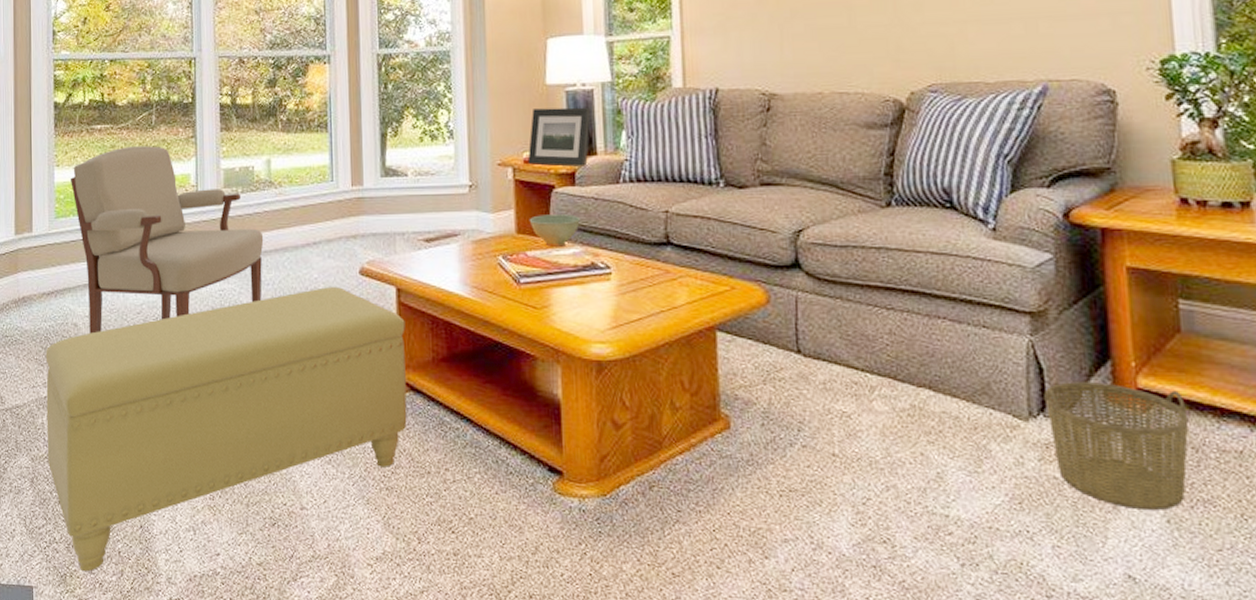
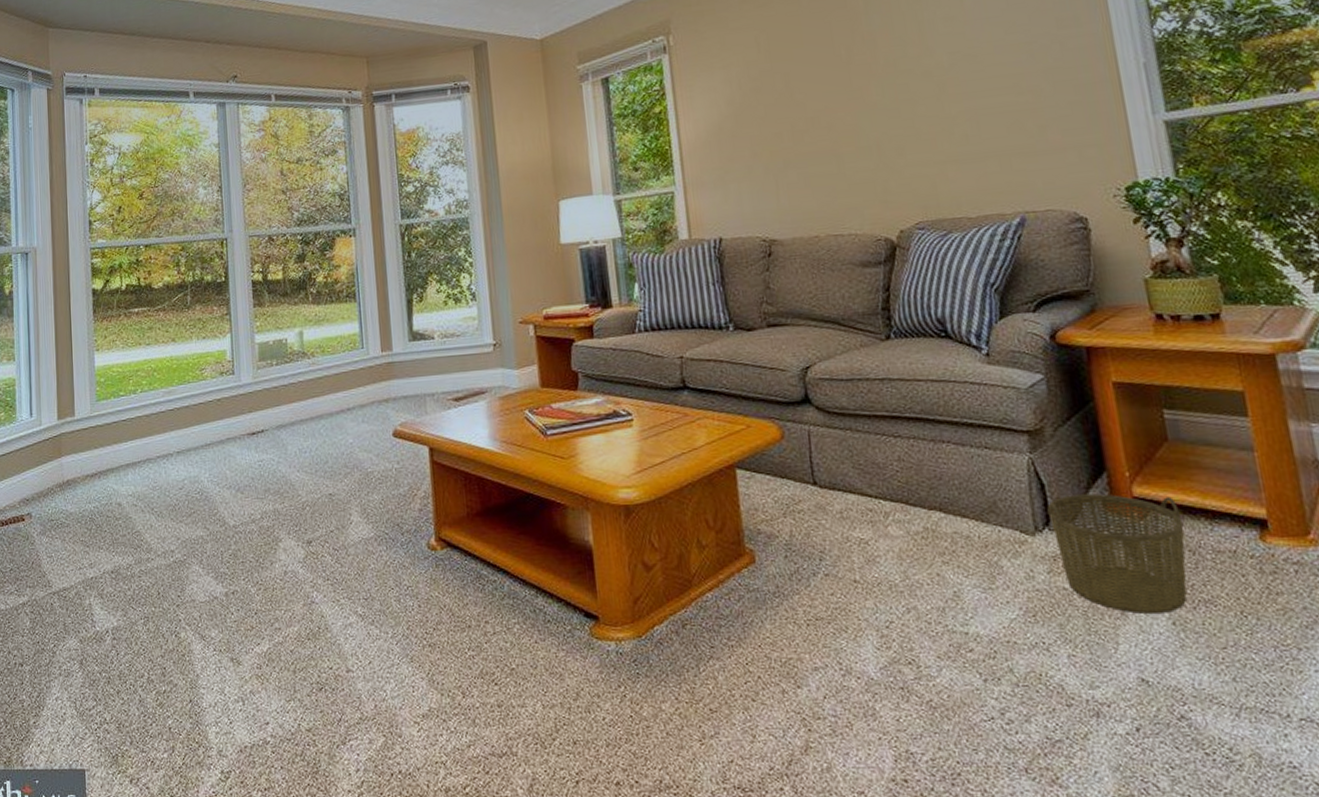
ottoman: present [45,287,407,572] -> none [91,450,446,751]
armchair: present [69,146,264,334] -> none [109,325,300,512]
picture frame: present [527,107,591,167] -> none [547,263,605,321]
bowl: present [529,214,581,247] -> none [552,366,602,398]

